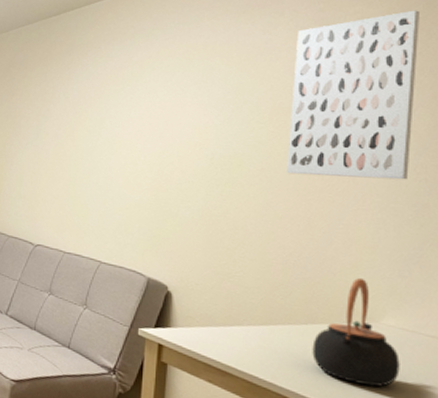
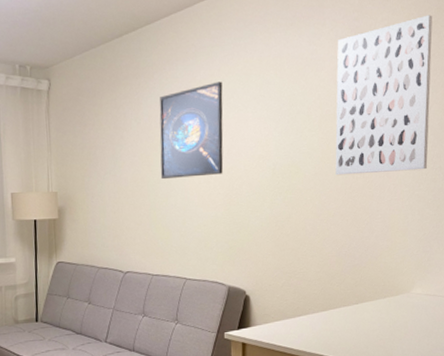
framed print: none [84,64,161,158] -> present [159,81,224,180]
teapot: present [312,277,400,388] -> none [362,257,426,346]

